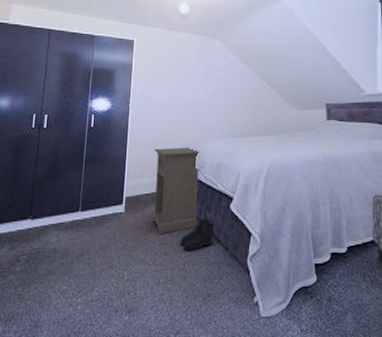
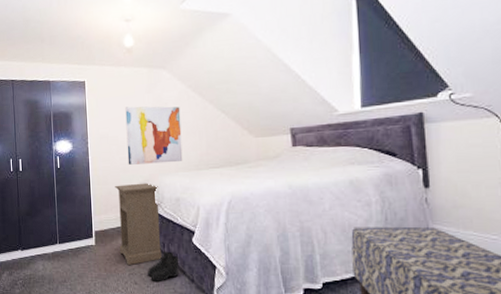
wall art: none [171,70,229,128] -> present [125,106,183,165]

